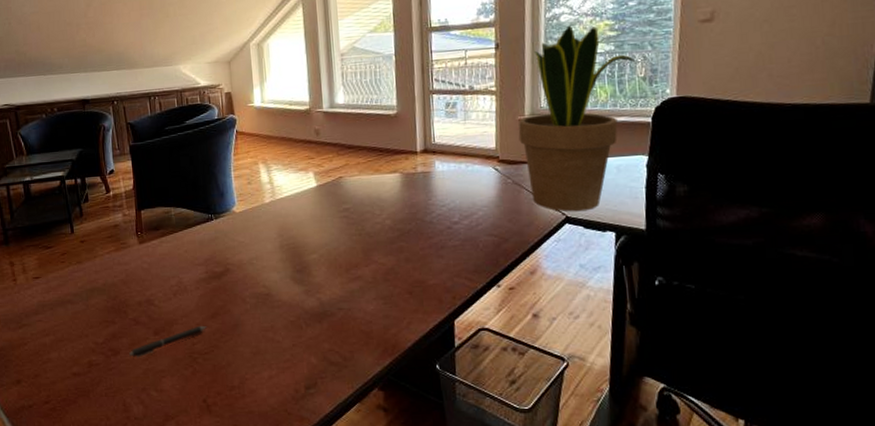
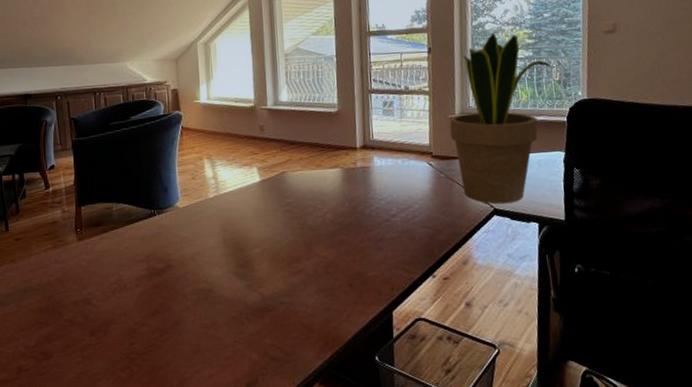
pen: present [129,325,207,358] -> none [62,324,147,361]

